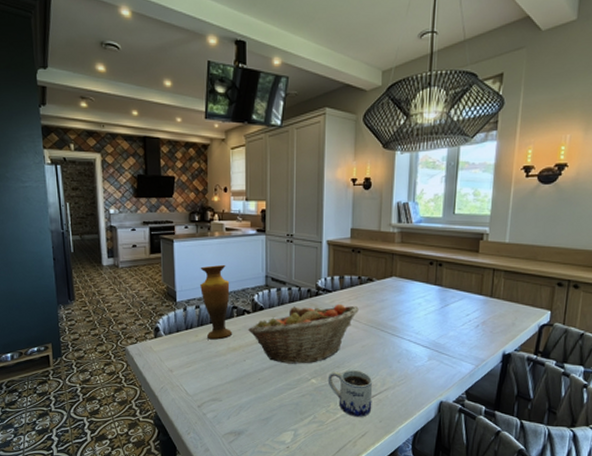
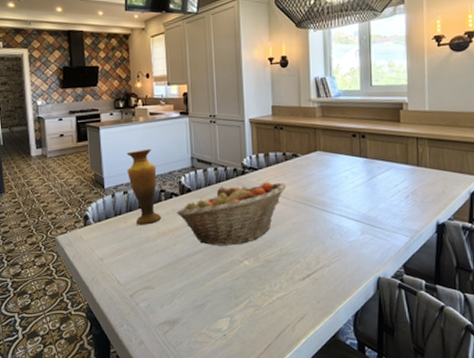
mug: present [327,370,373,417] -> none [260,249,308,299]

